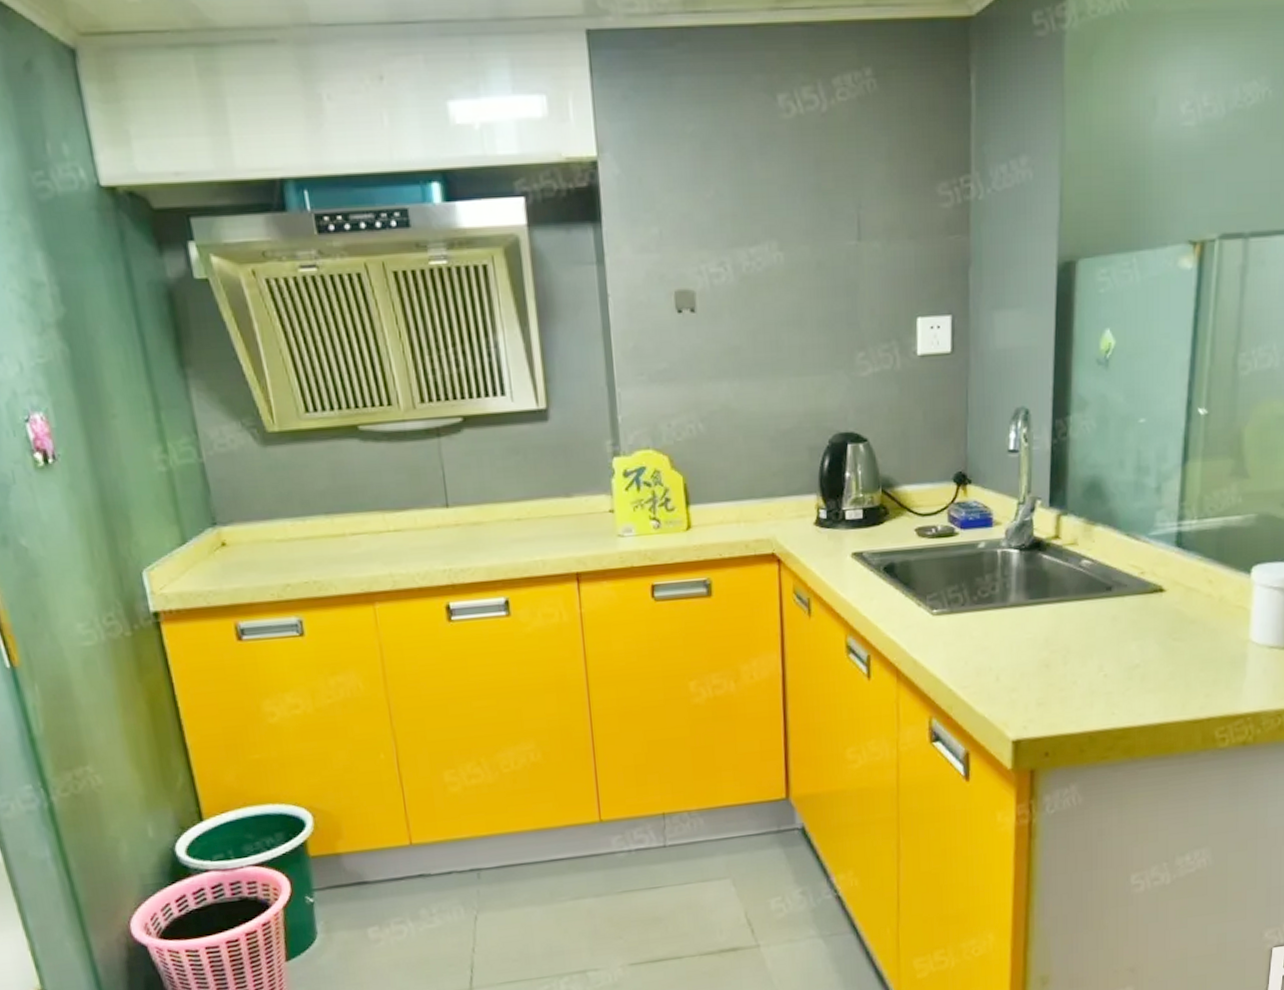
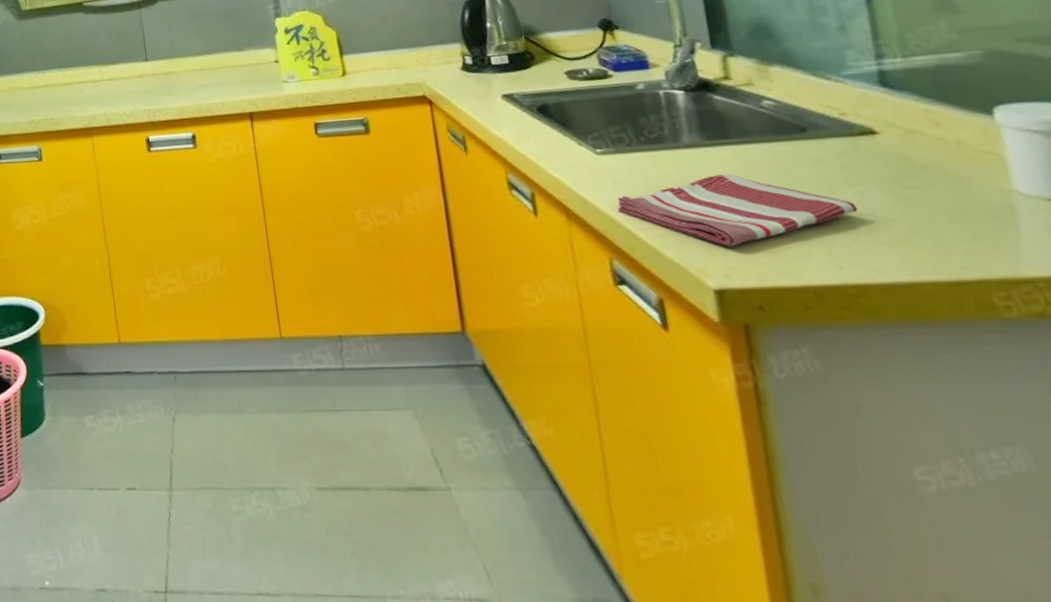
dish towel: none [943,631,1137,701] -> present [617,173,858,247]

